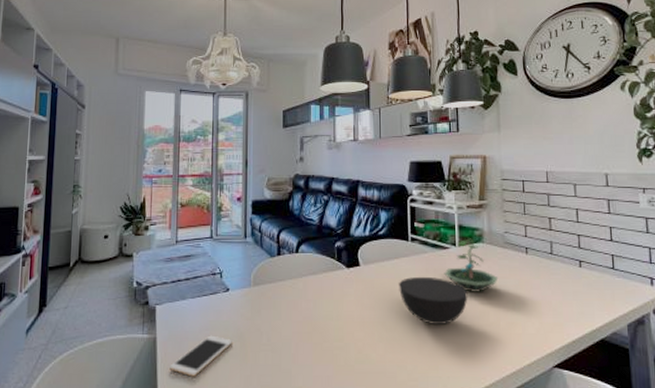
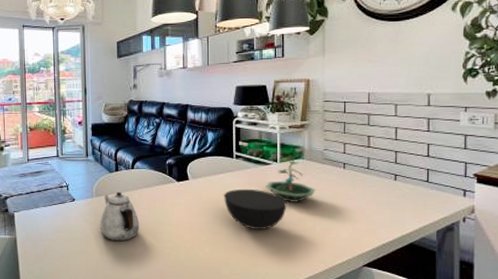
cell phone: present [170,335,232,377] -> none [29,236,79,269]
teapot: none [257,279,304,341] -> present [100,191,140,242]

